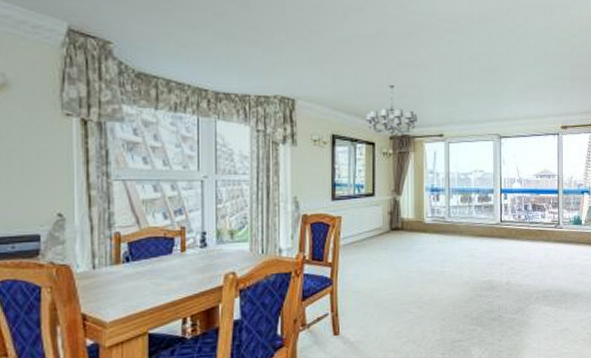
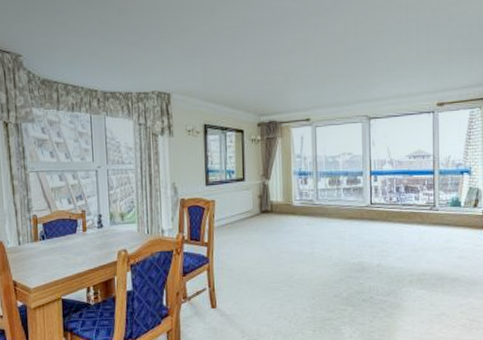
chandelier: present [365,84,417,136] -> none [234,73,284,123]

